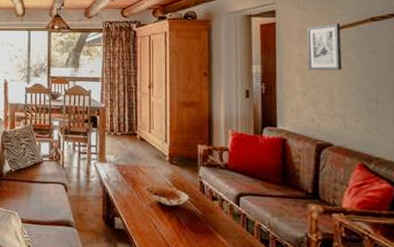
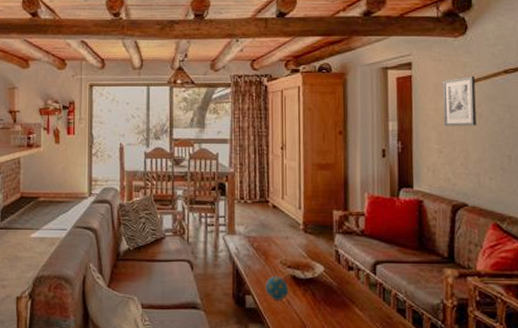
decorative egg: none [134,202,156,224] -> present [266,277,289,300]

